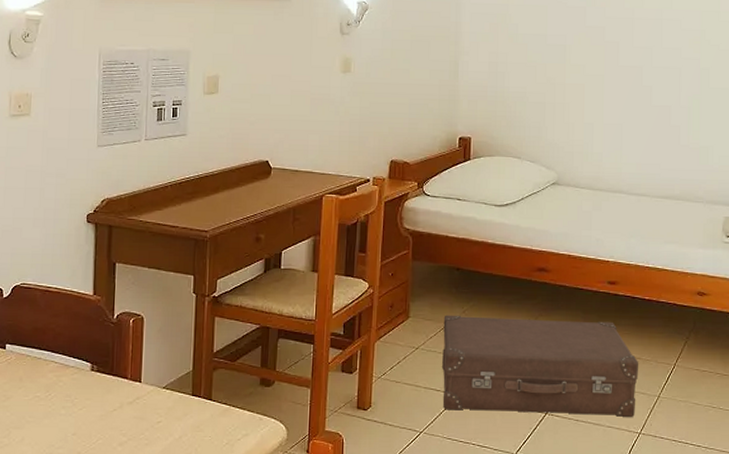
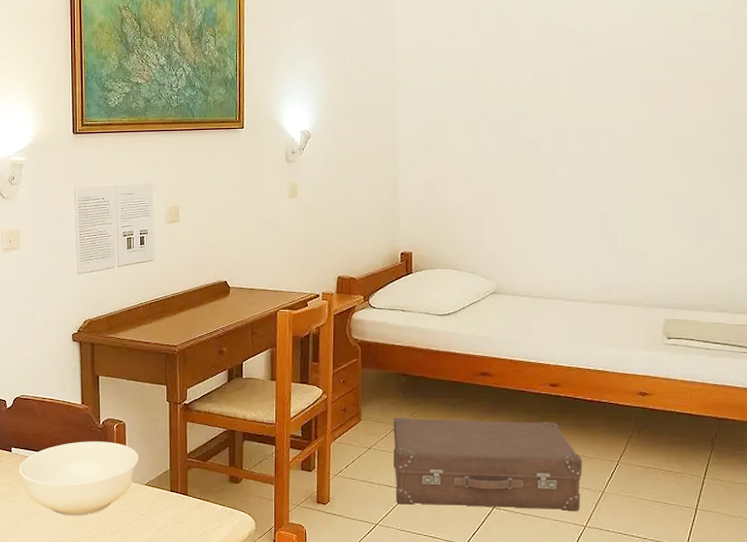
bowl: none [12,337,158,424] -> present [18,441,139,516]

